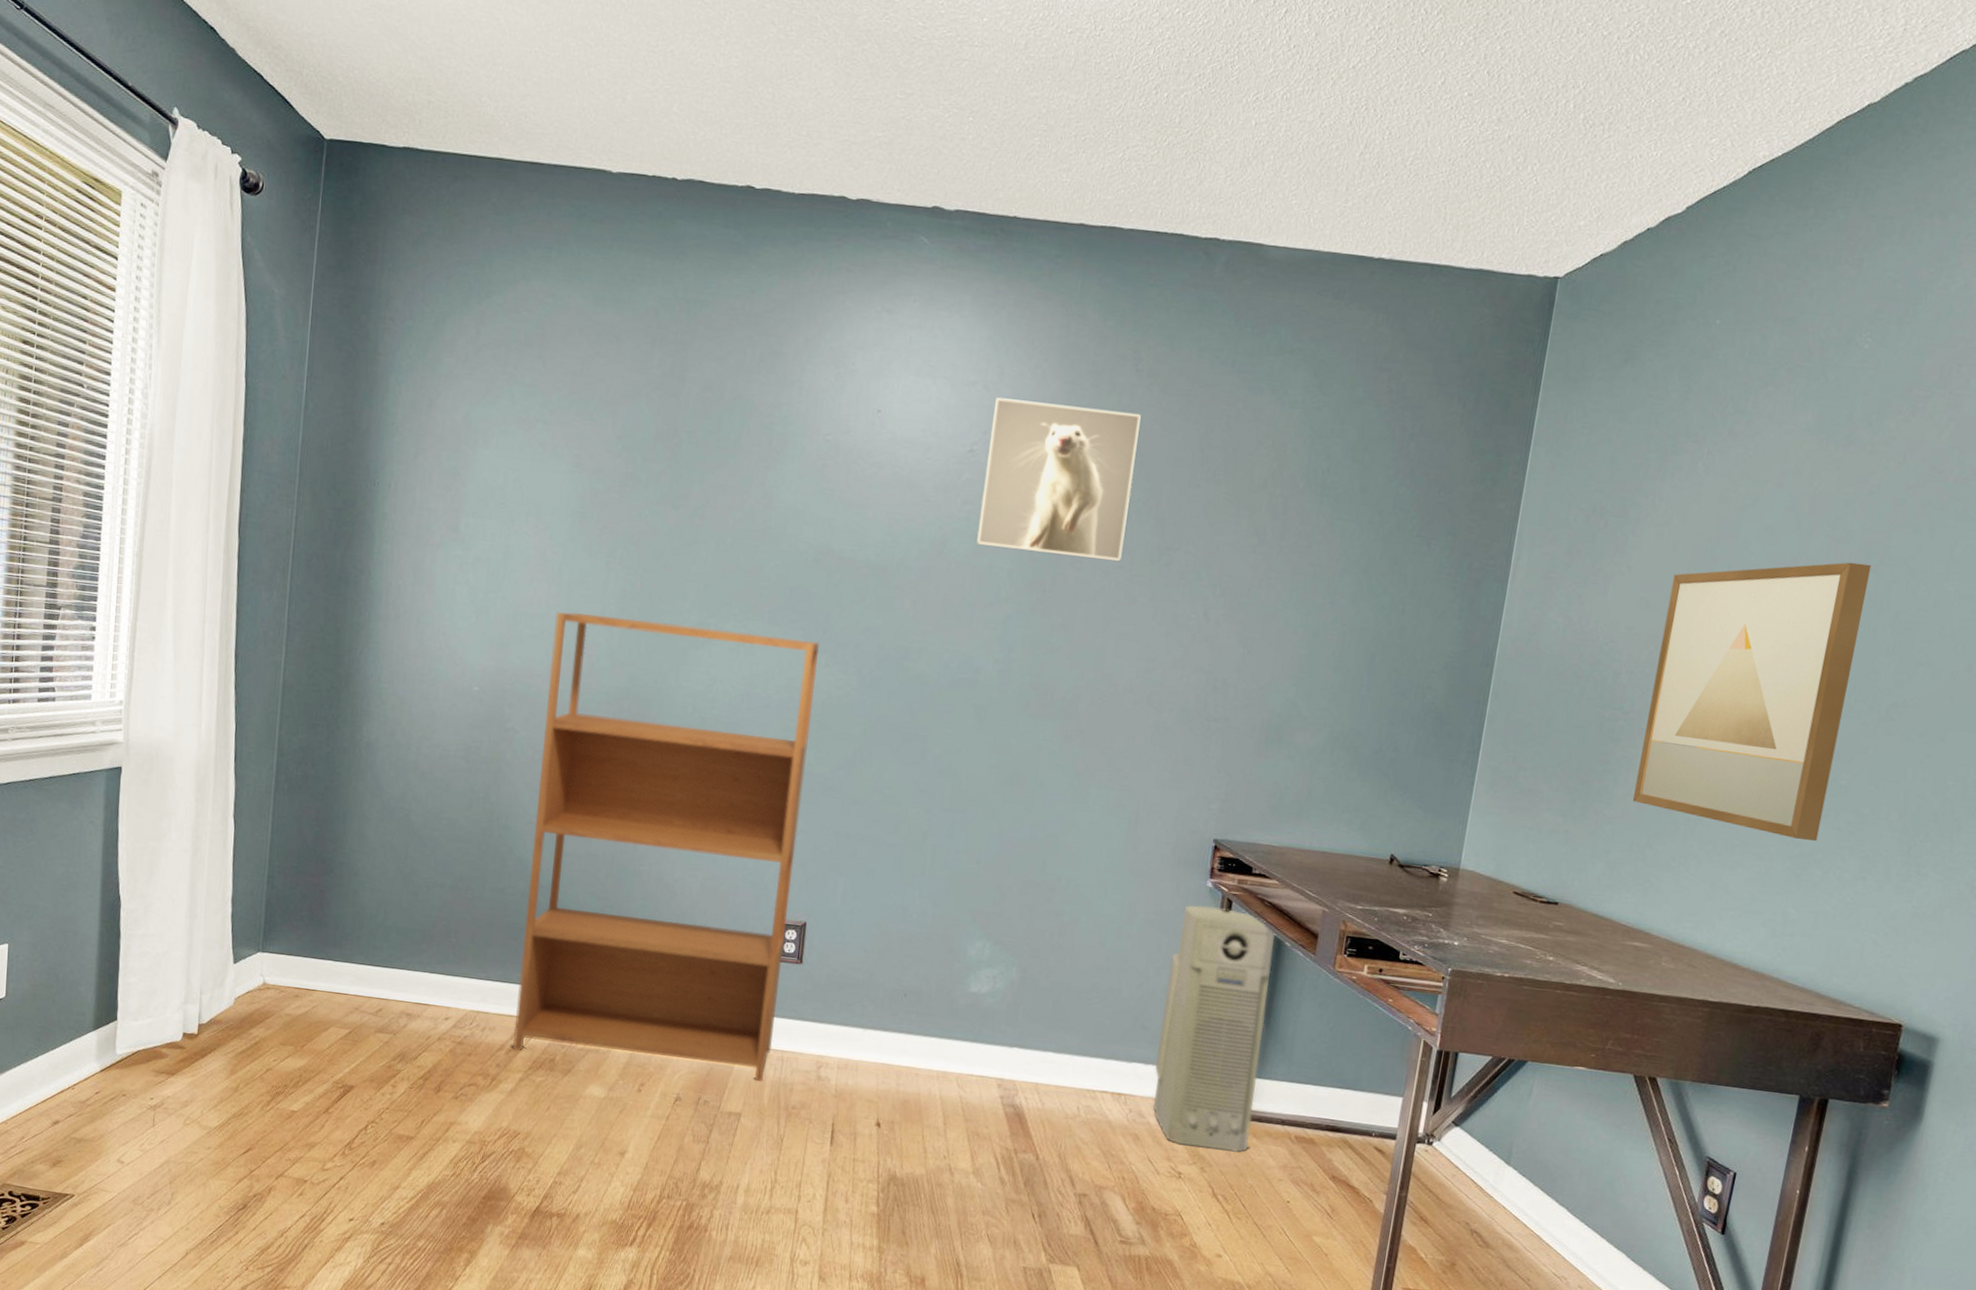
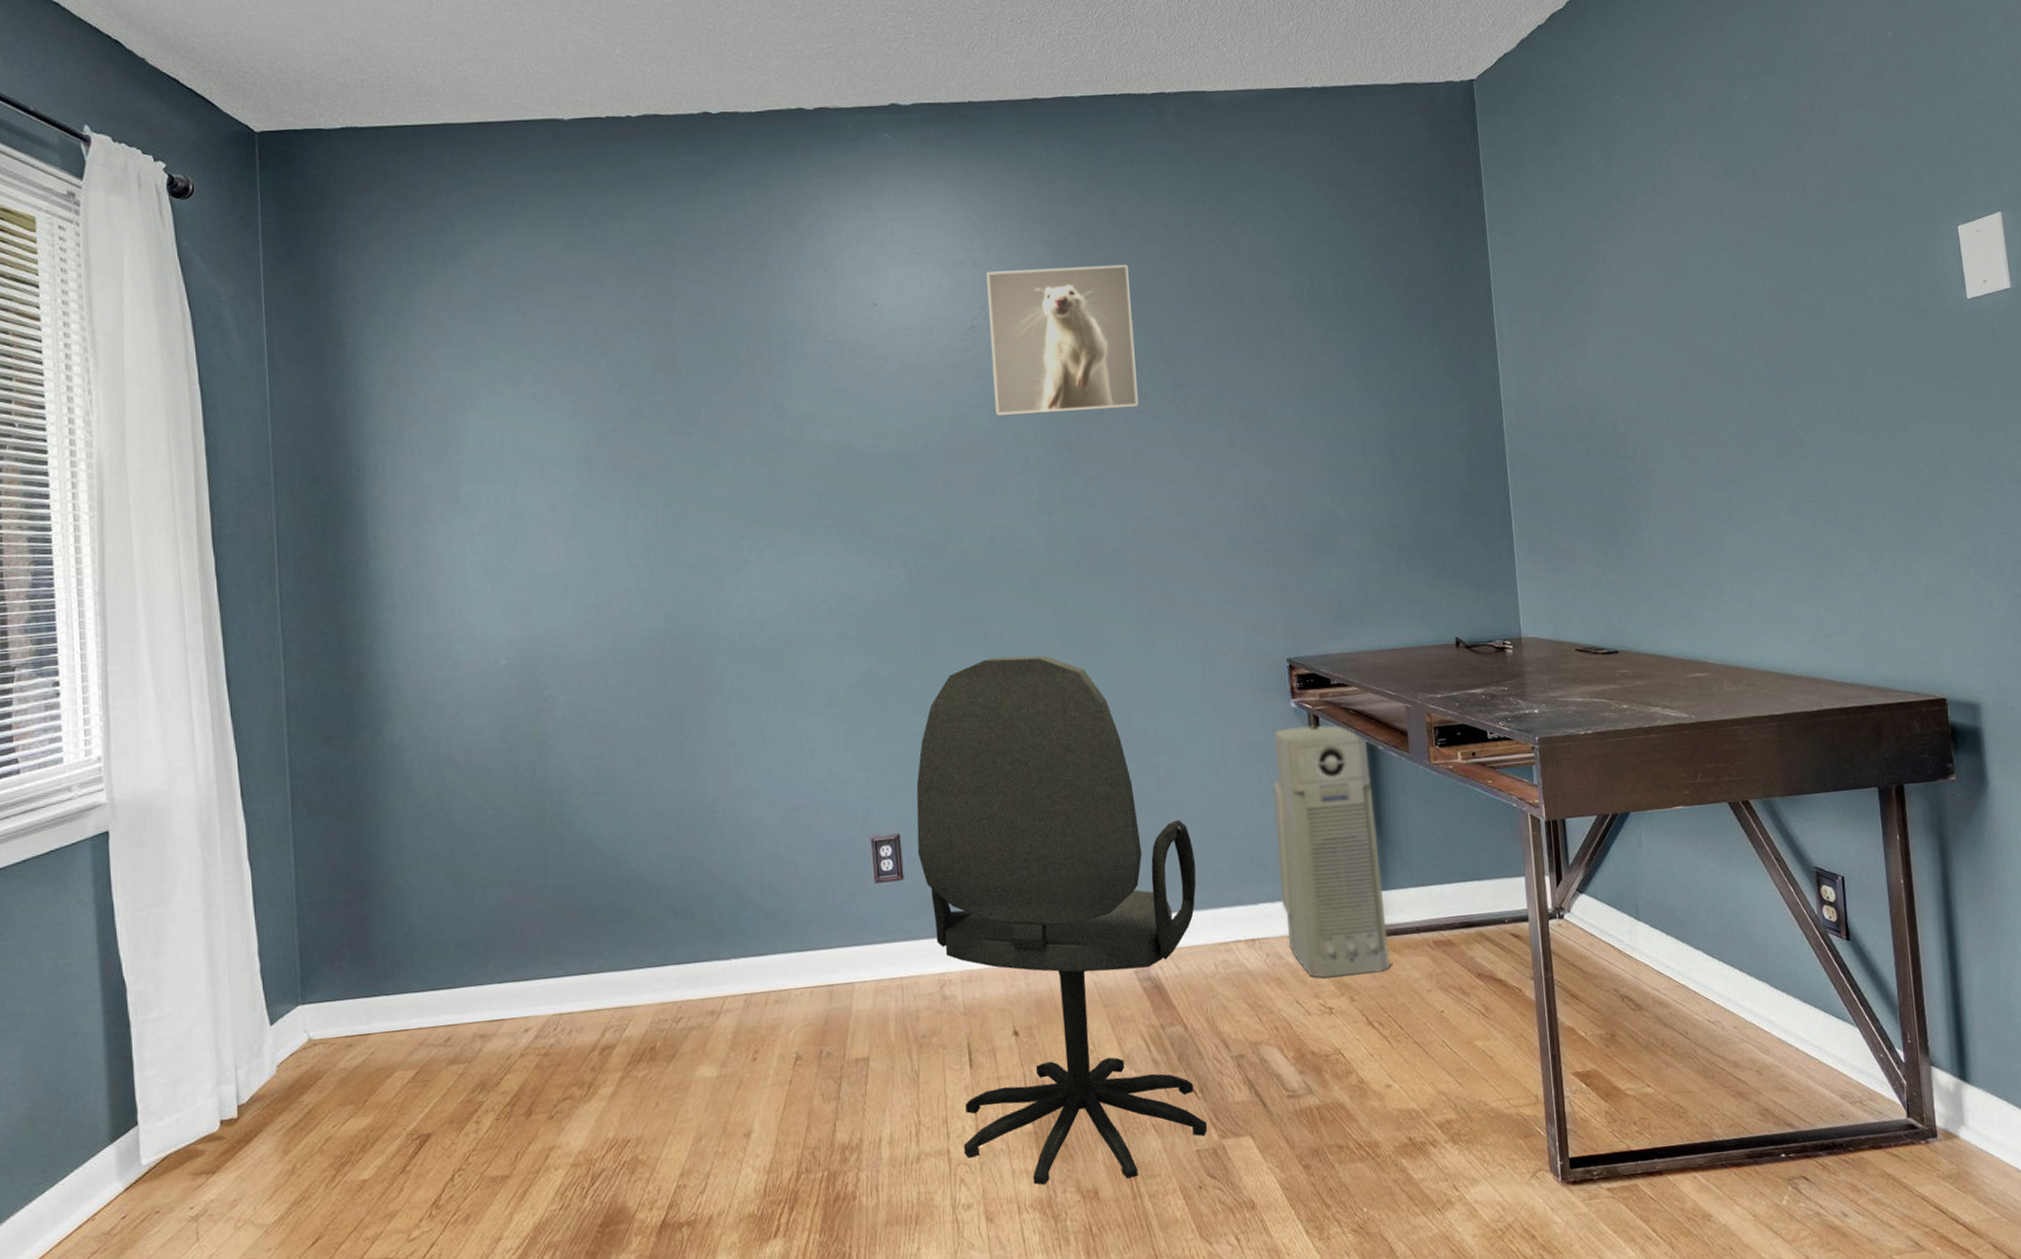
bookshelf: present [512,612,819,1082] -> none [578,542,889,1047]
office chair: none [810,777,1081,1276] -> present [916,656,1207,1185]
wall art: present [1632,562,1872,842] -> none [1639,285,1827,545]

